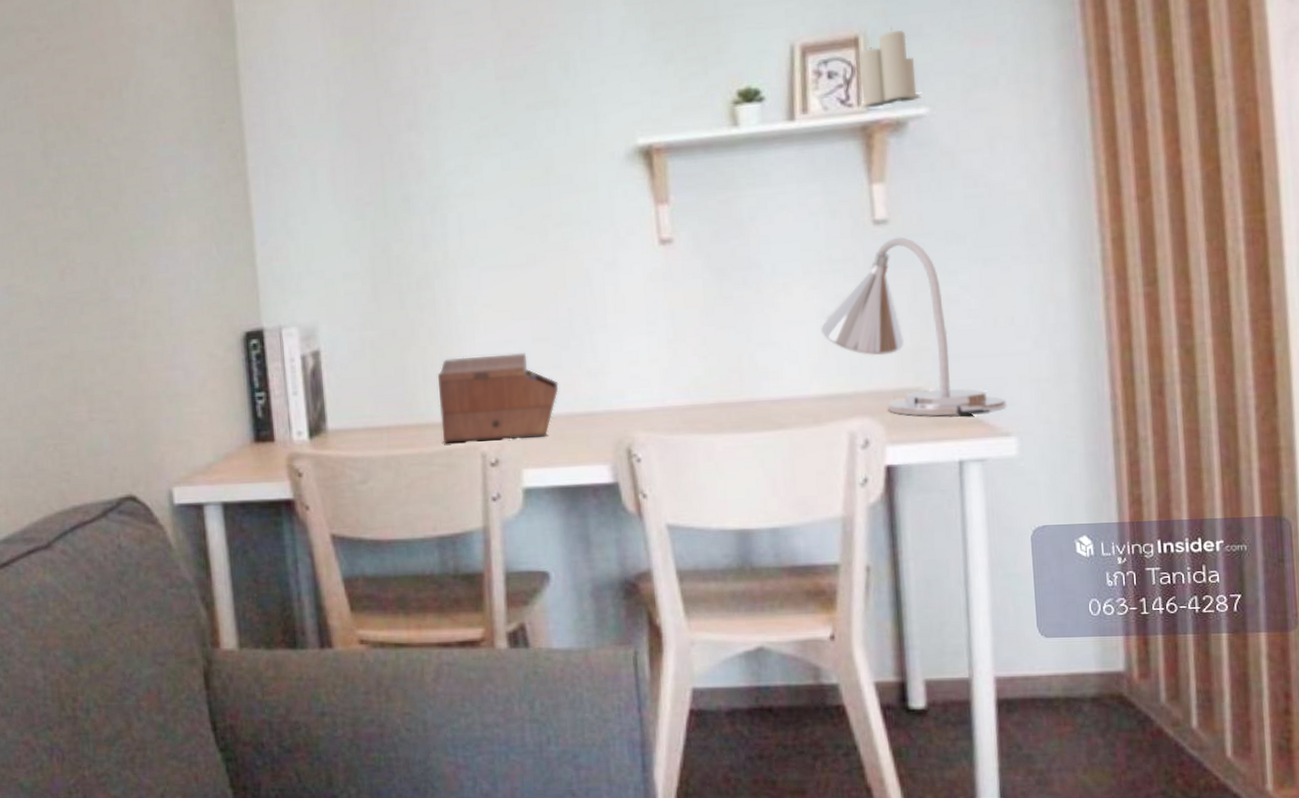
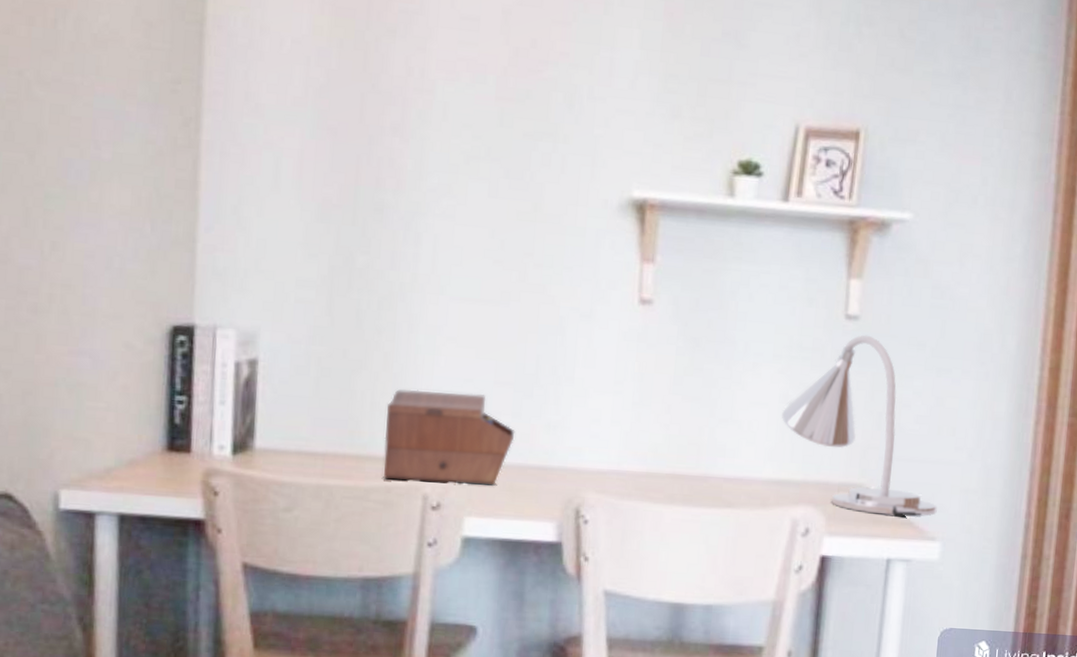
candle: present [861,27,921,109] -> none [852,127,908,205]

